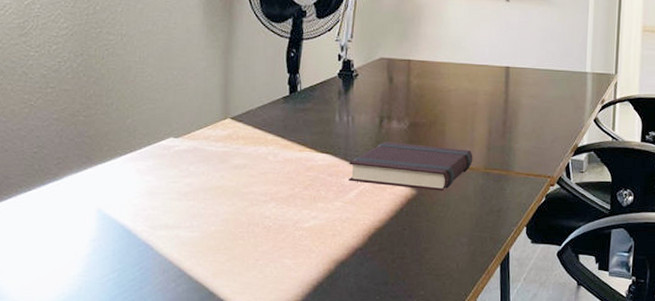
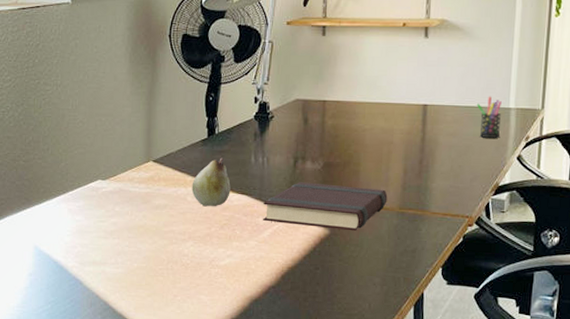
fruit: none [273,116,315,167] -> present [191,157,231,207]
pen holder: none [555,60,579,101] -> present [476,96,502,138]

